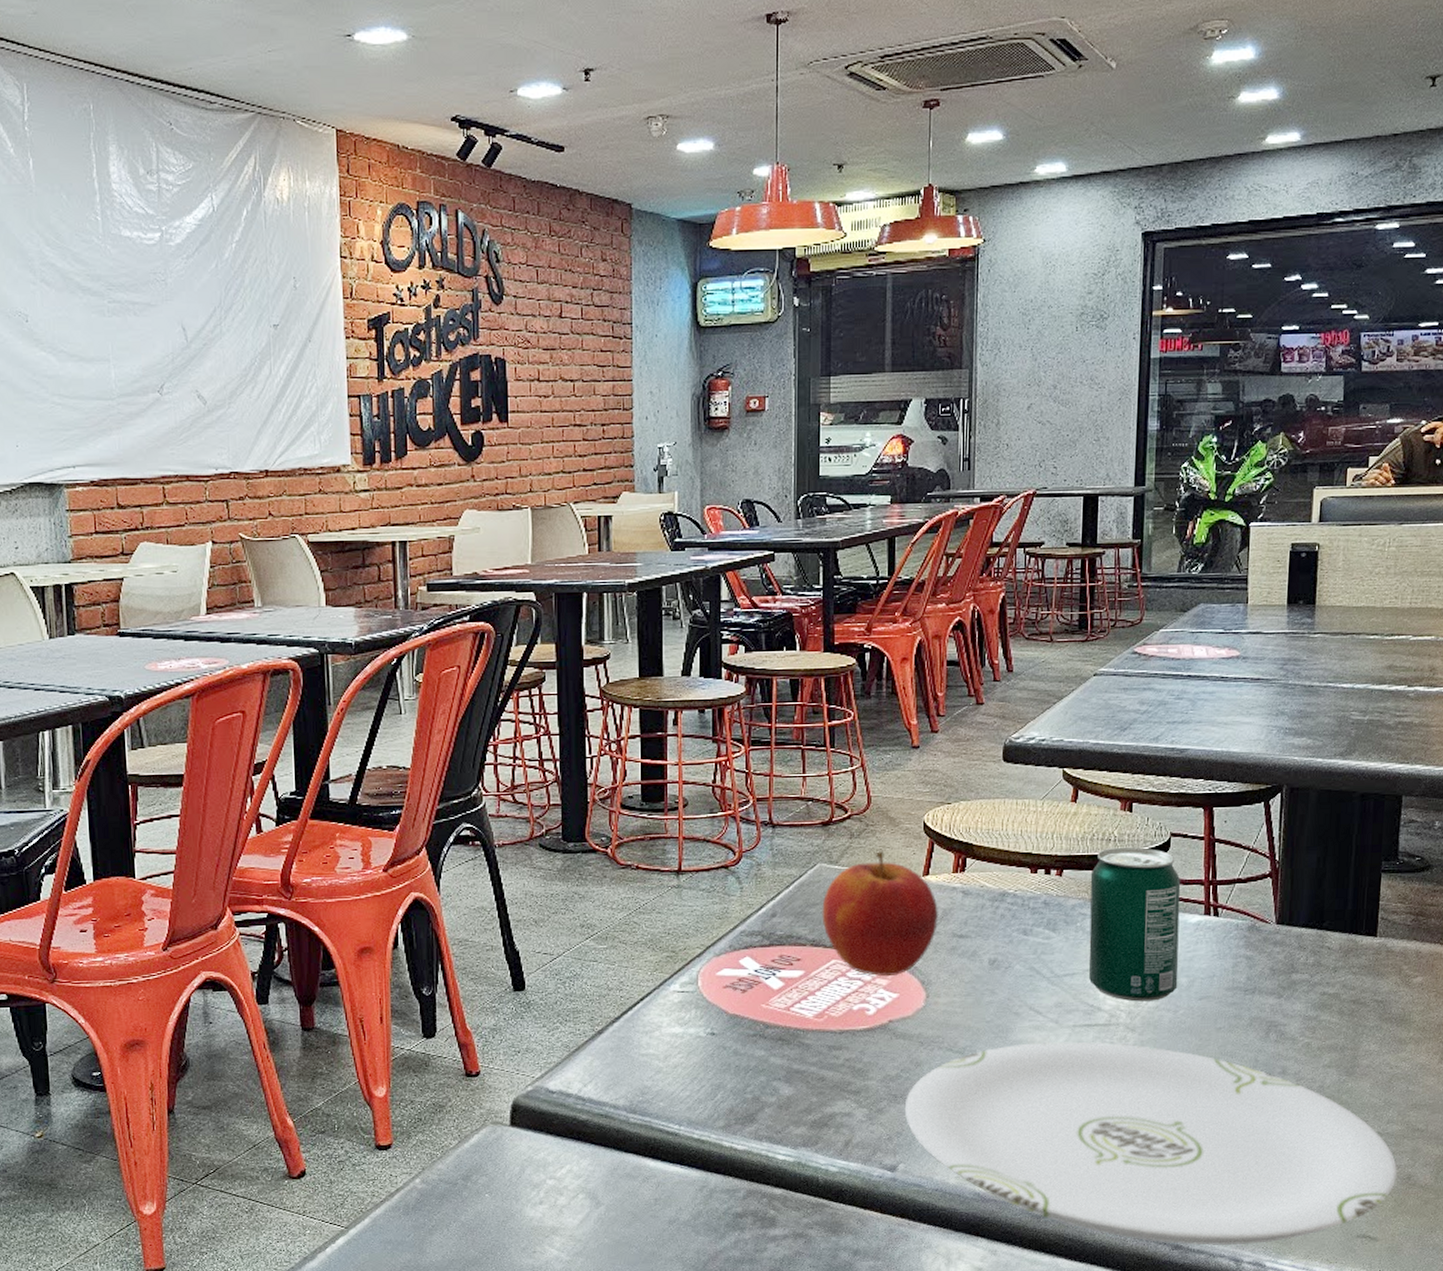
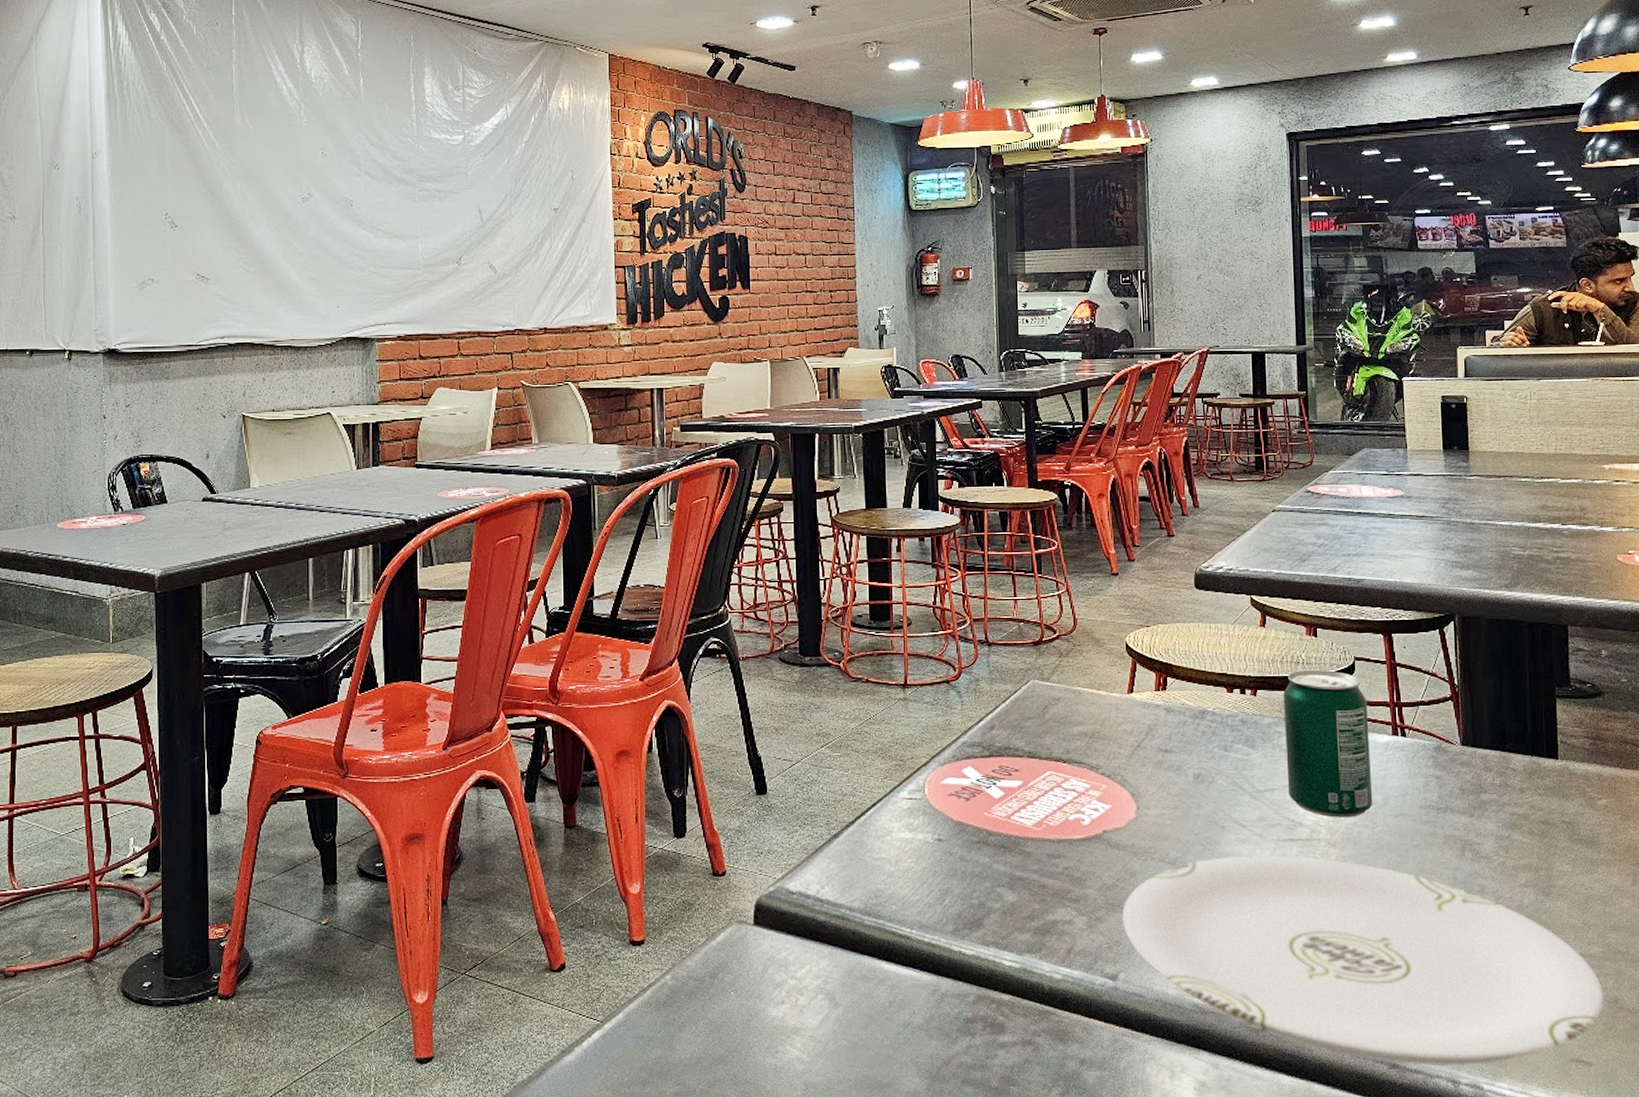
apple: present [822,850,939,977] -> none [1036,668,1145,788]

